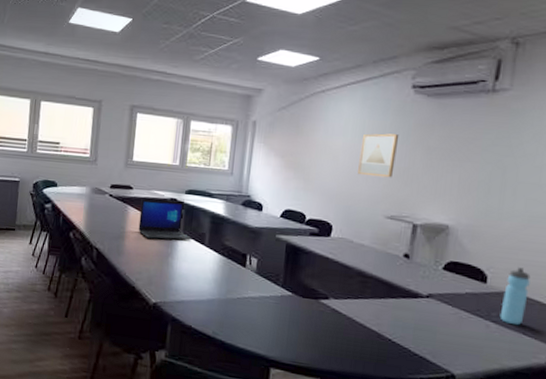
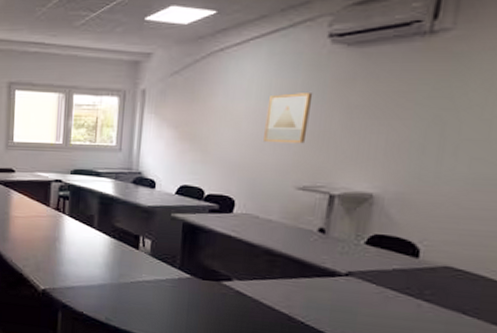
laptop: present [138,197,192,241] -> none [23,180,80,224]
water bottle: present [500,267,531,326] -> none [434,238,474,304]

